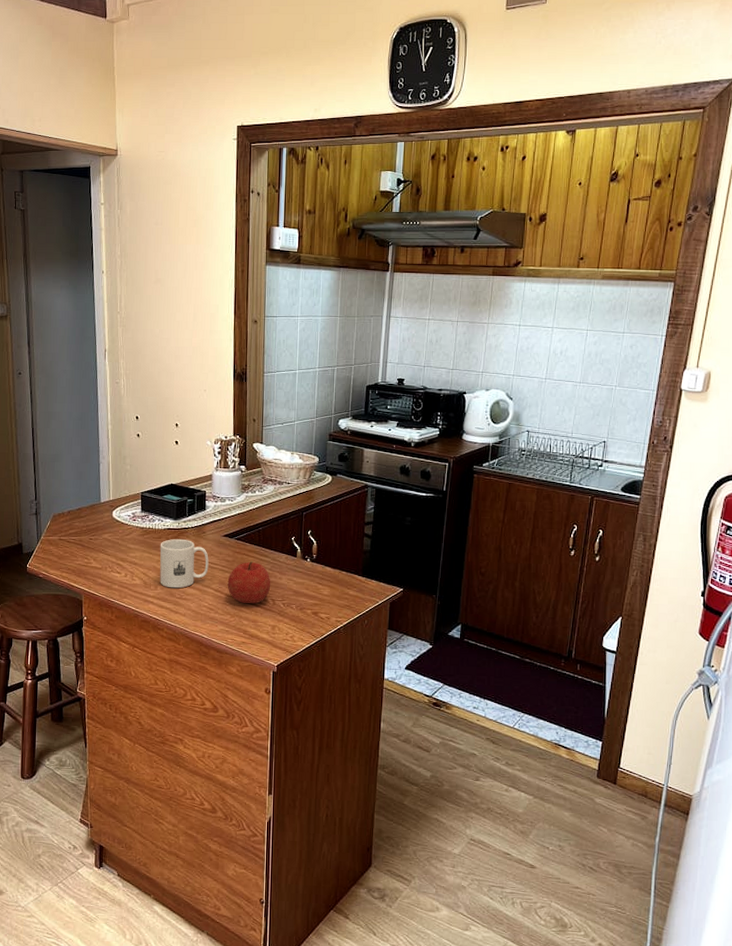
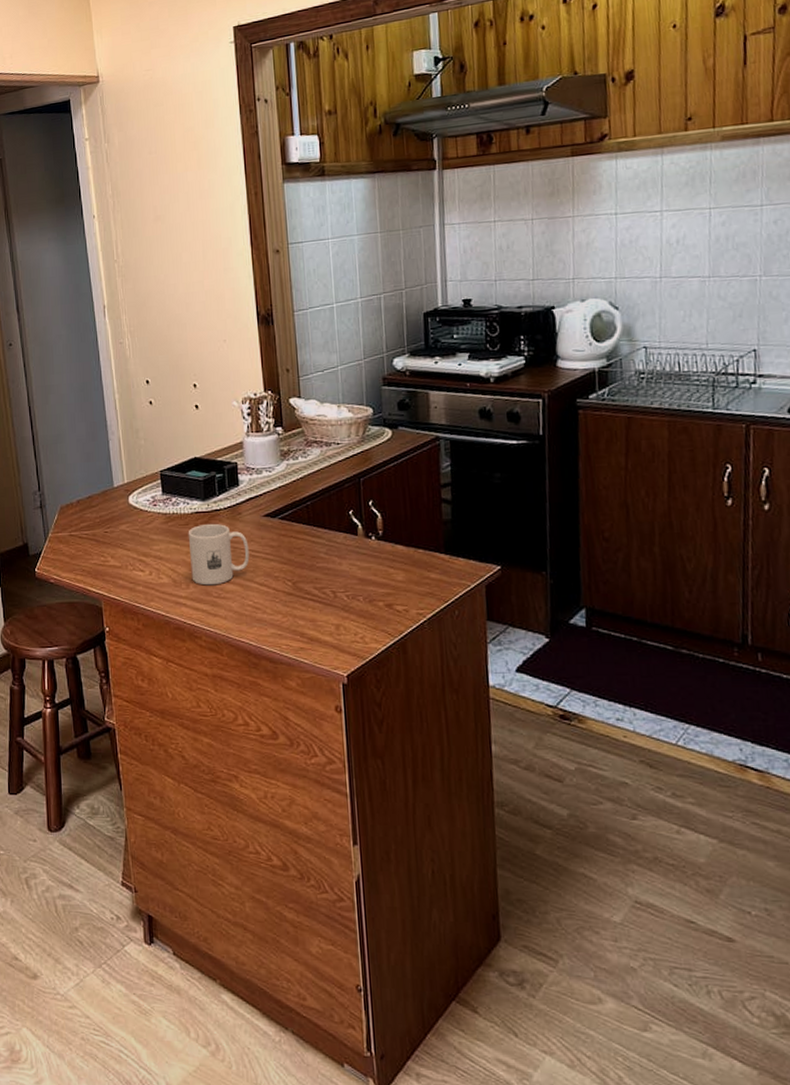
fruit: present [227,560,271,604] -> none [274,543,329,599]

